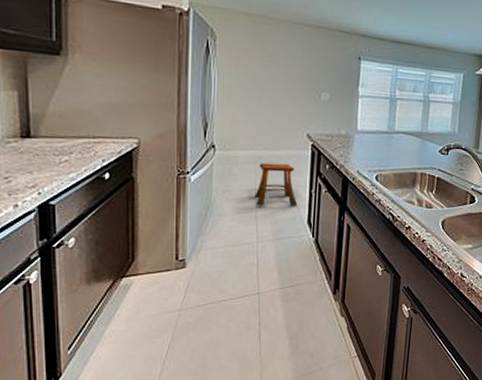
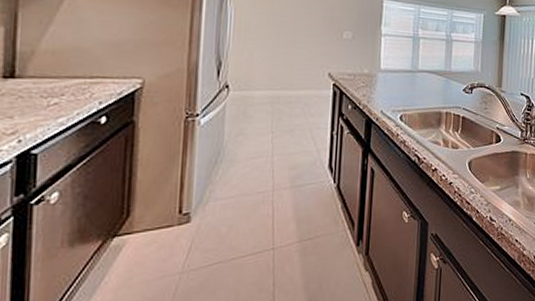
stool: present [254,162,298,206] -> none [271,103,318,150]

